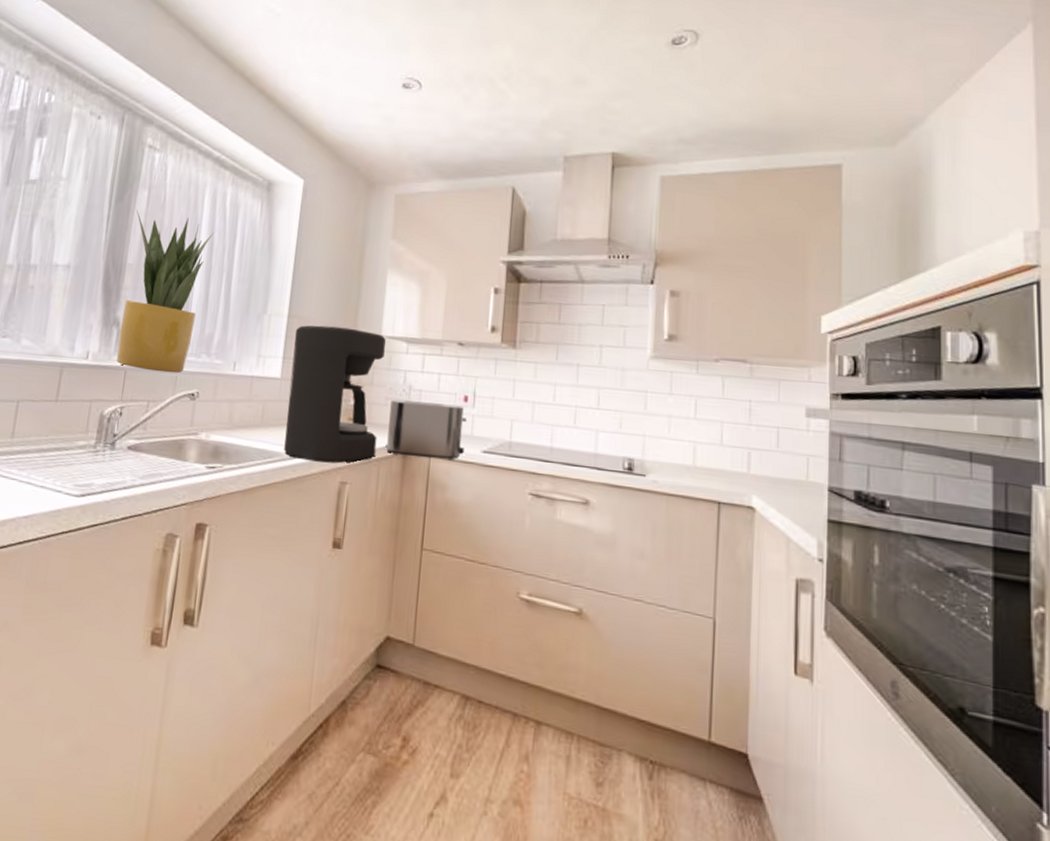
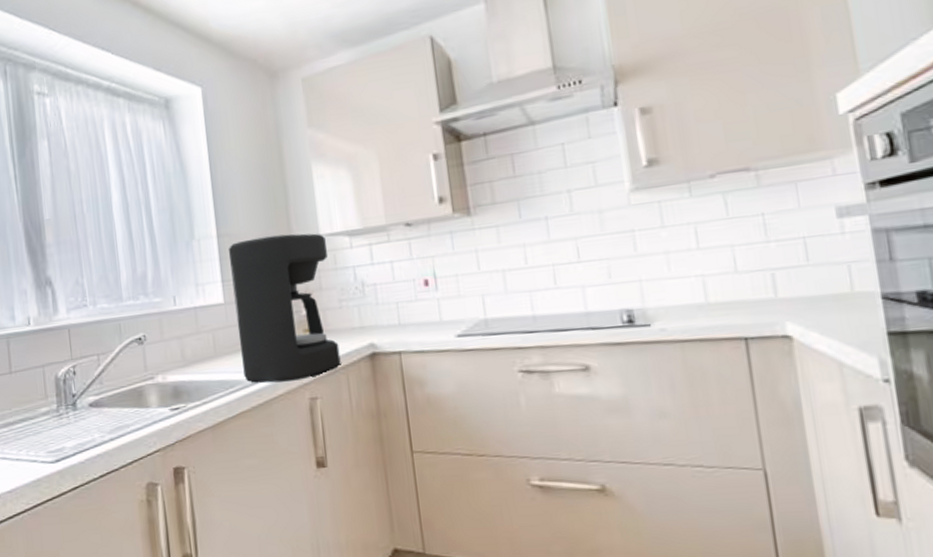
planter: present [116,210,215,374] -> none [40,158,126,324]
toaster: present [385,399,467,461] -> none [344,291,436,359]

